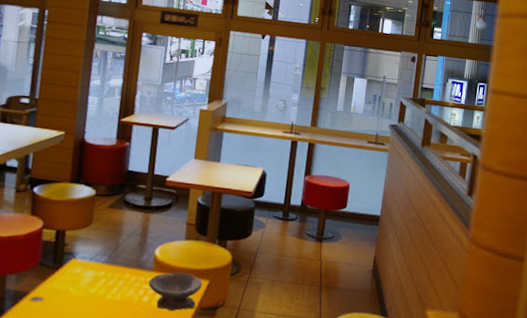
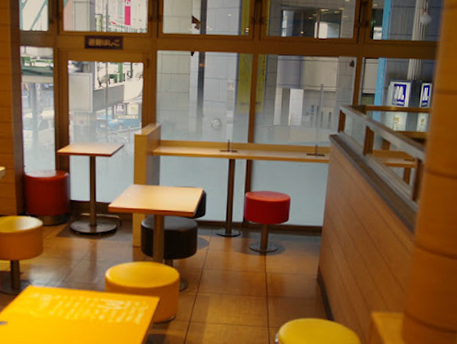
bowl: present [148,272,202,311] -> none [103,291,153,327]

